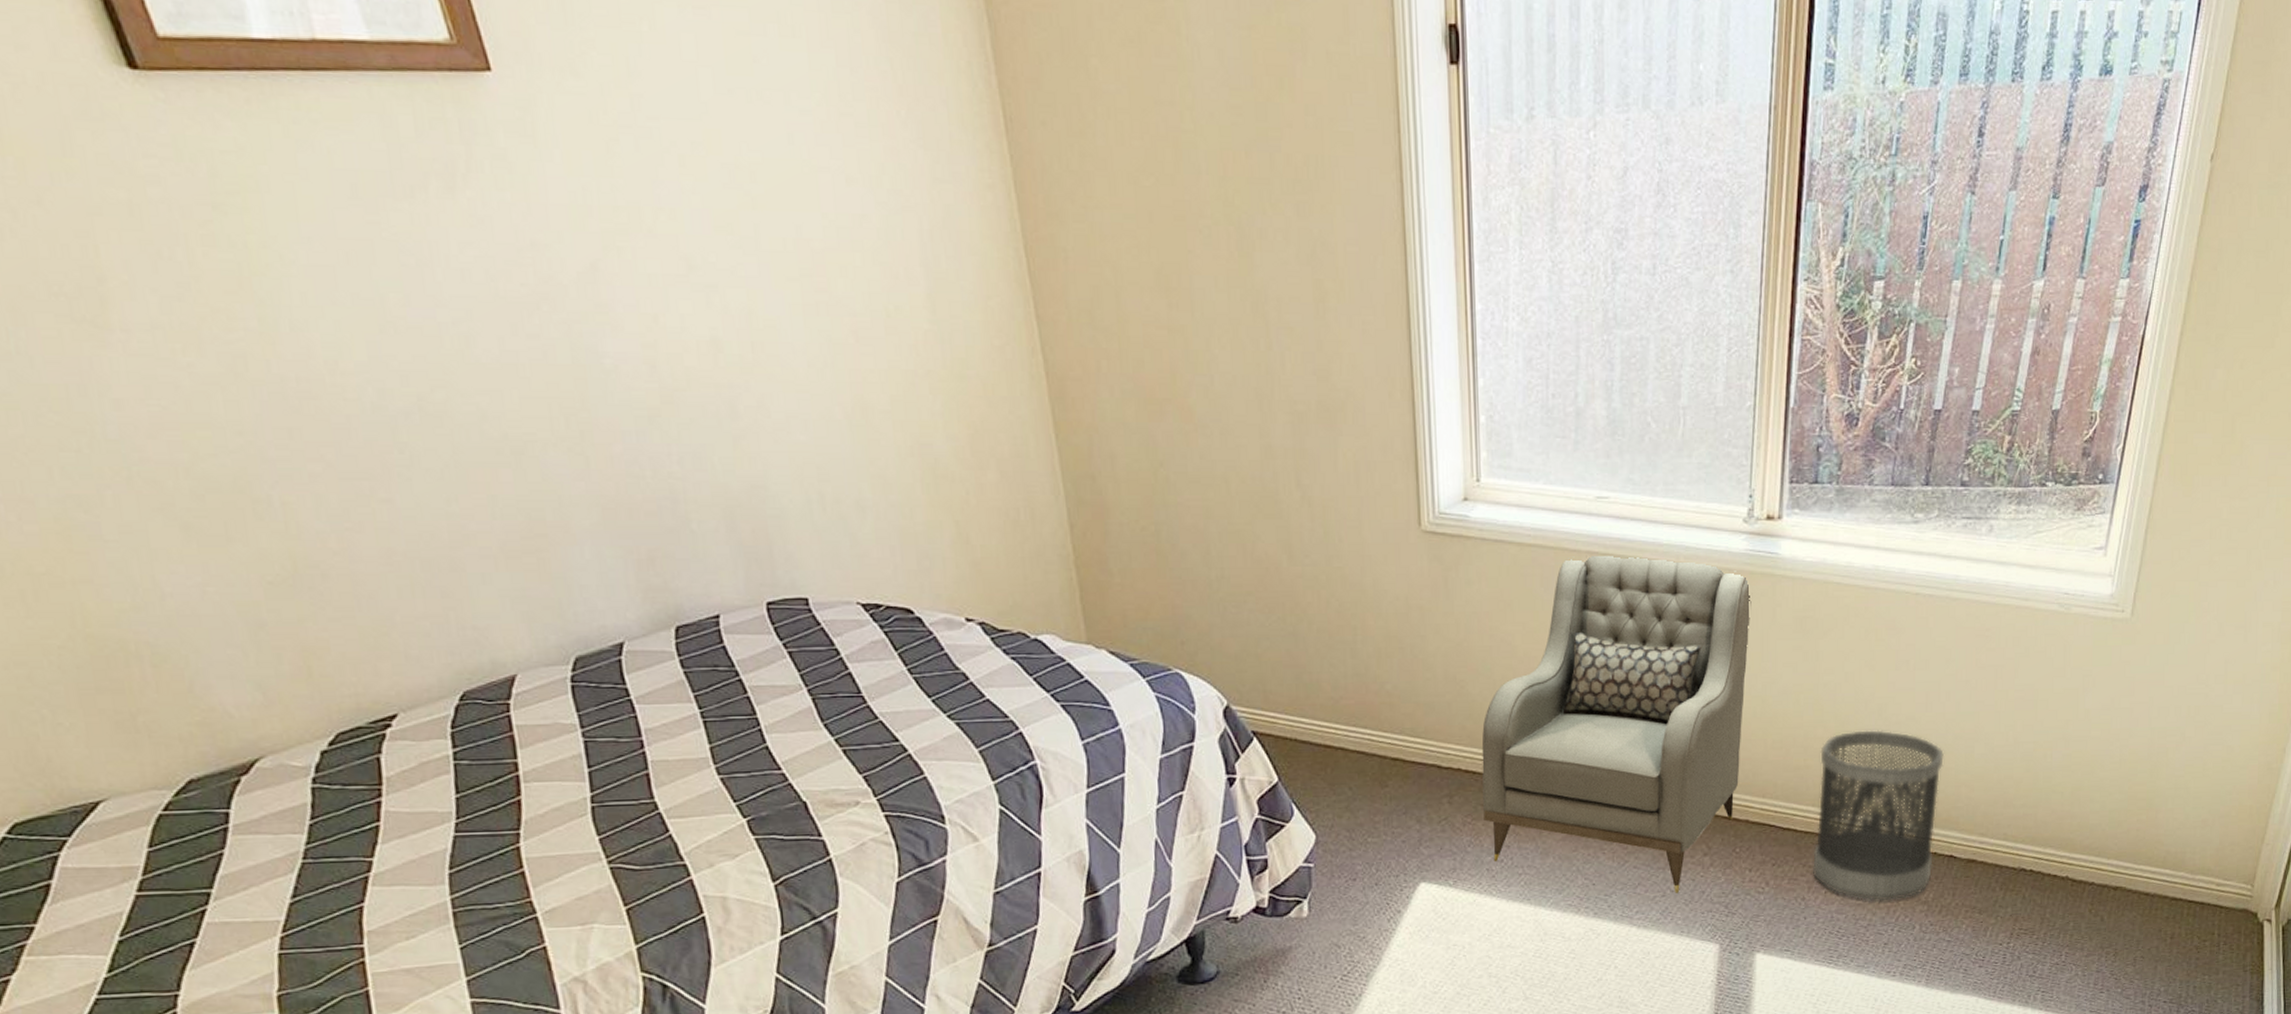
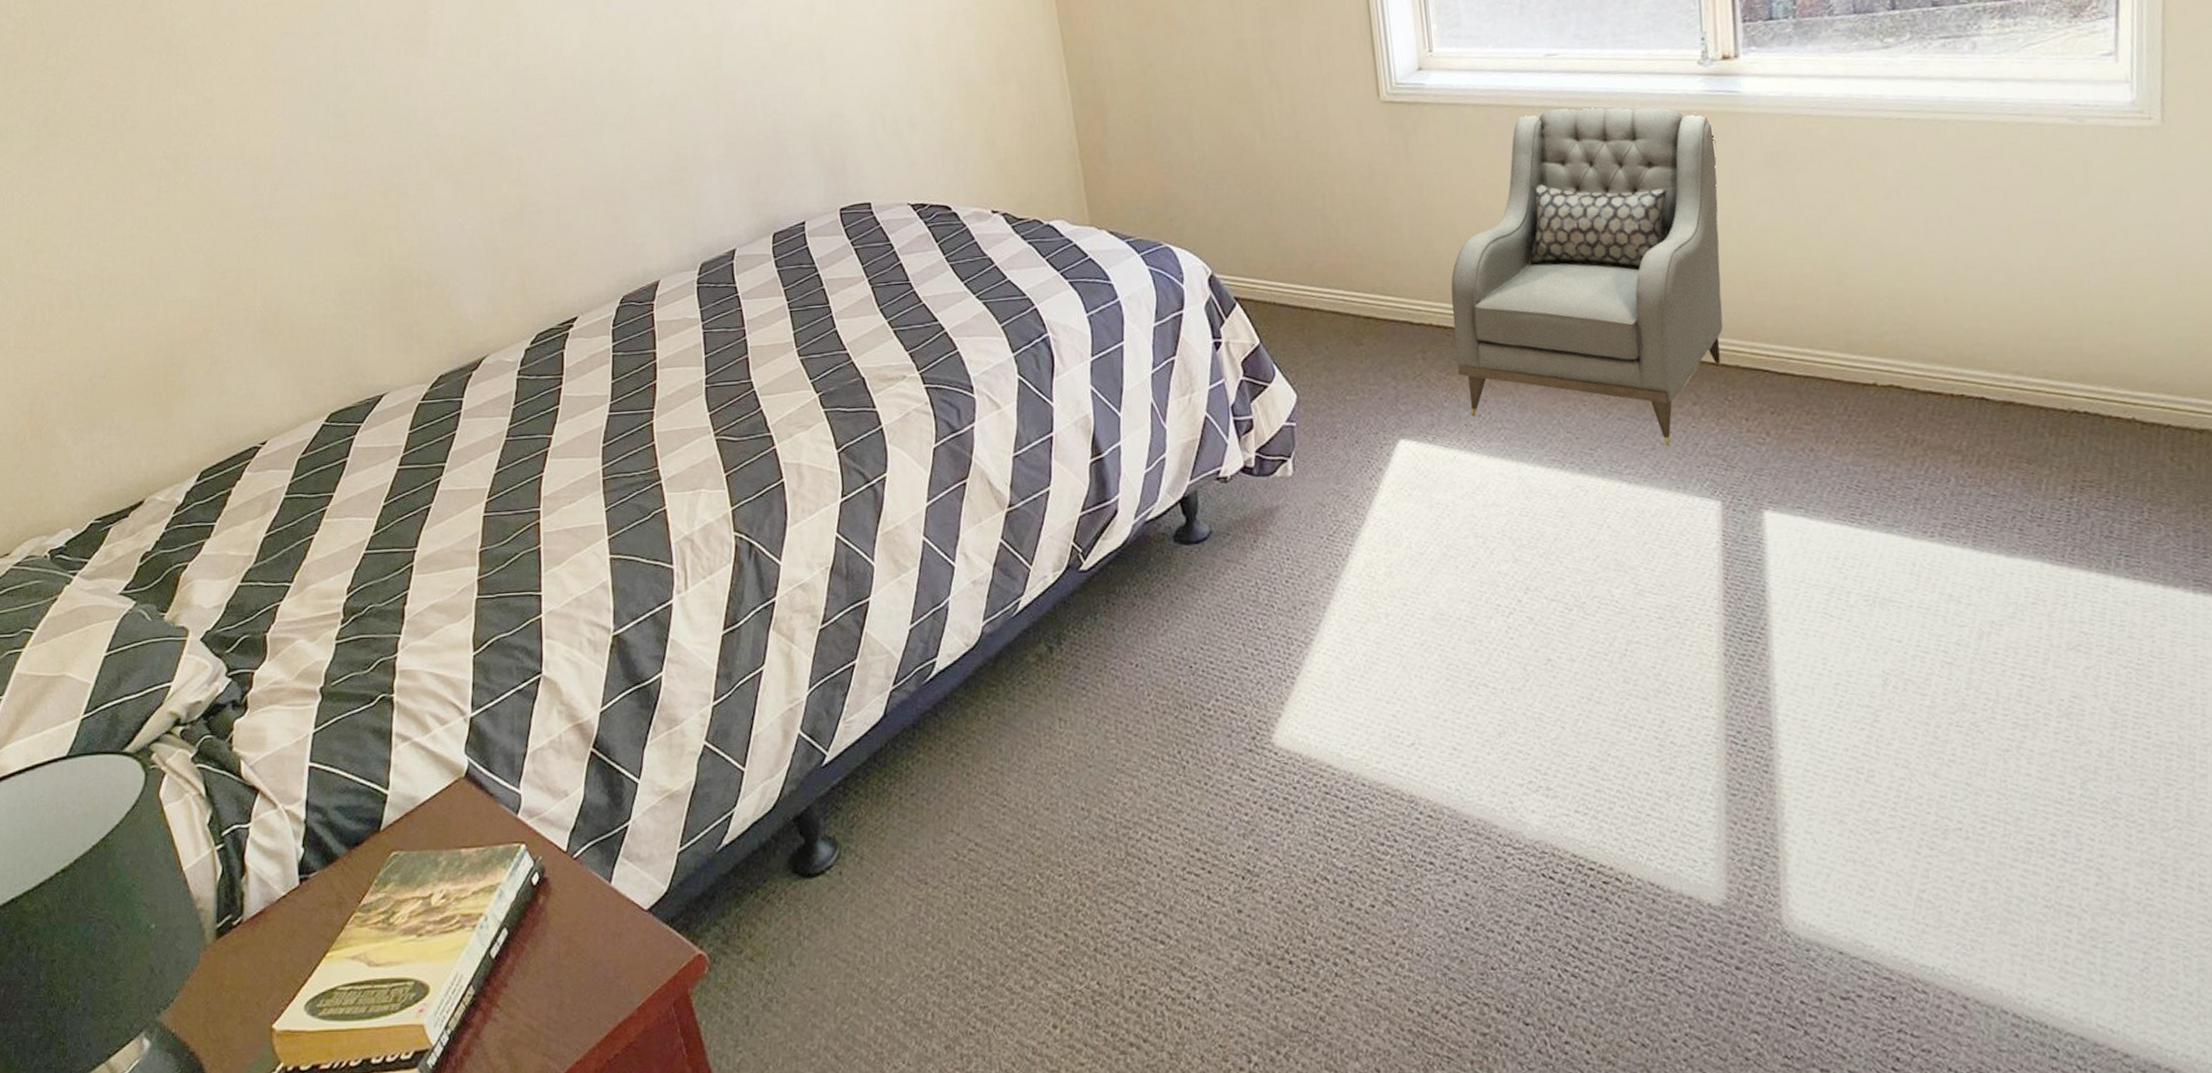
wastebasket: present [1813,730,1945,902] -> none [1810,263,1962,451]

